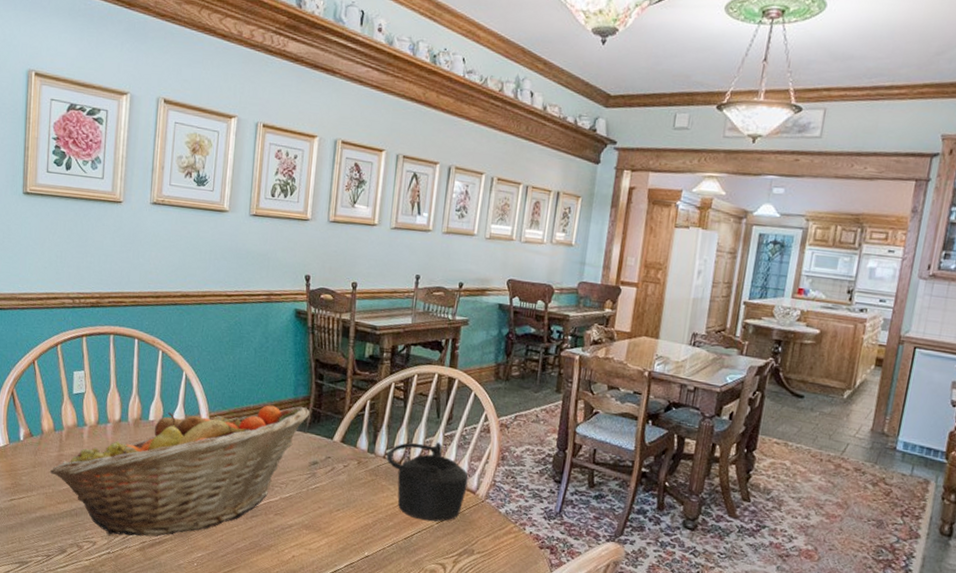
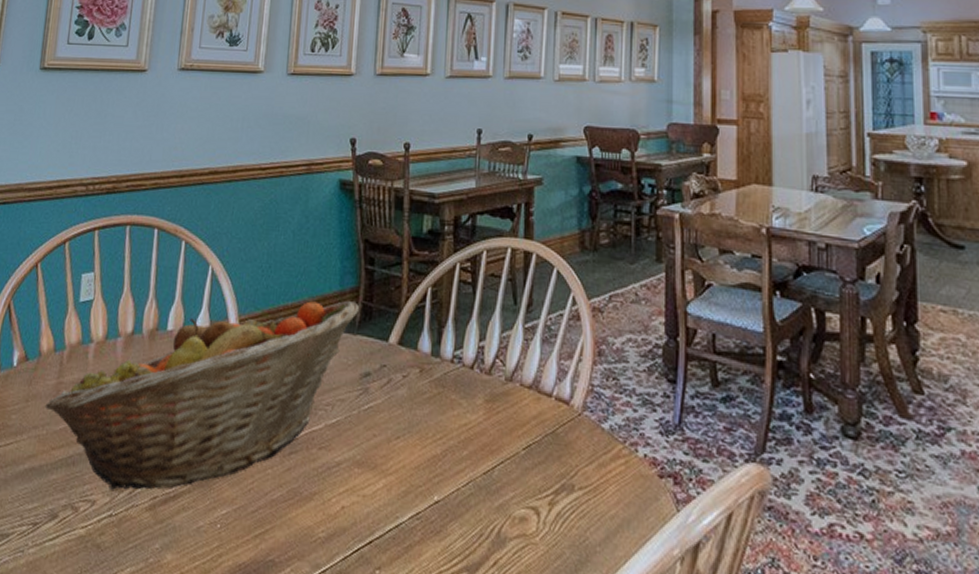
teapot: present [386,442,469,522] -> none [455,337,559,447]

